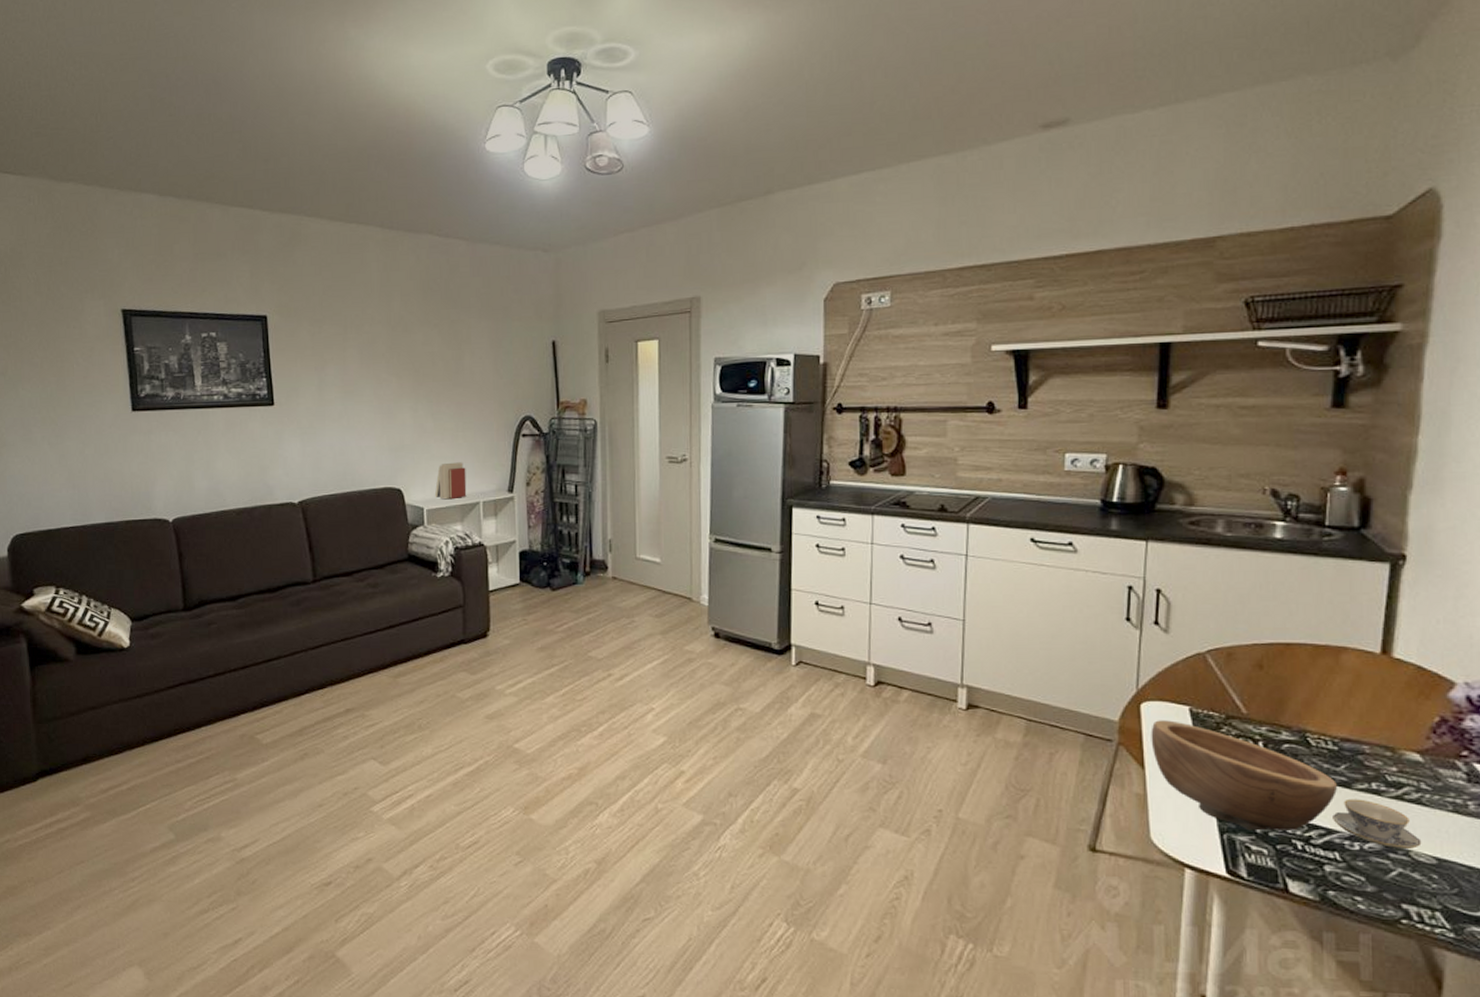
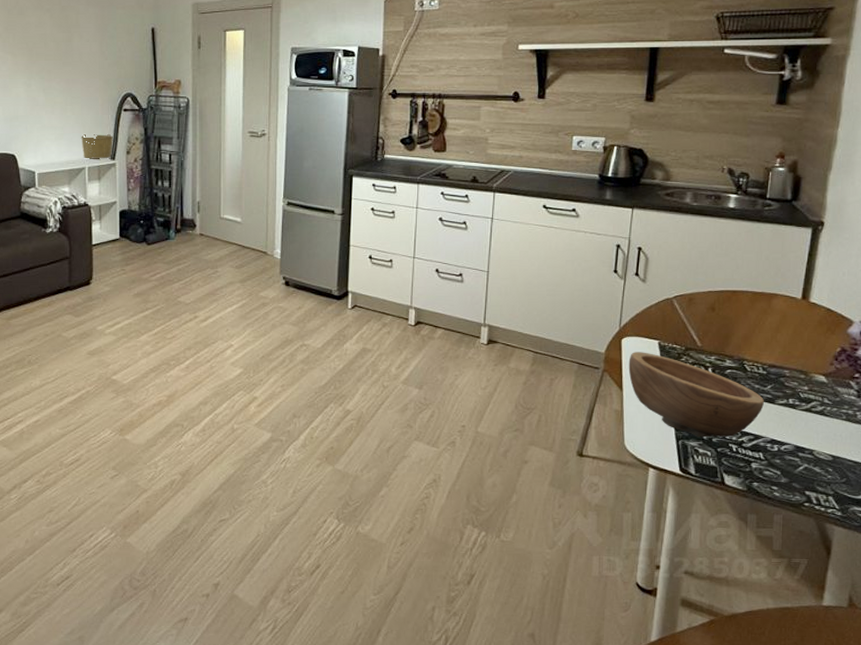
books: present [434,462,467,500] -> none [45,132,74,165]
basket: none [475,463,512,493] -> present [81,134,114,159]
teacup: present [1333,798,1422,850] -> none [760,411,822,450]

